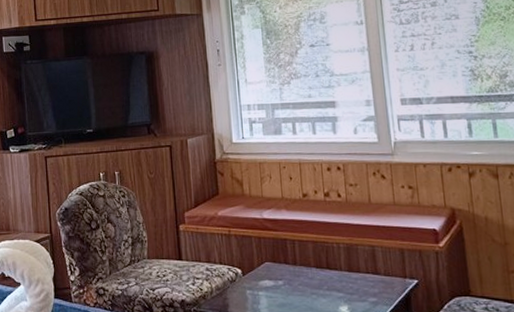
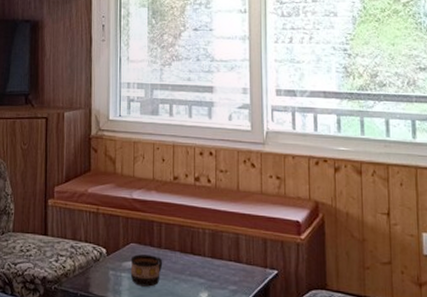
cup: none [266,273,300,304] -> present [130,254,163,287]

